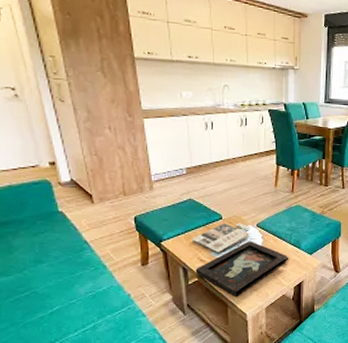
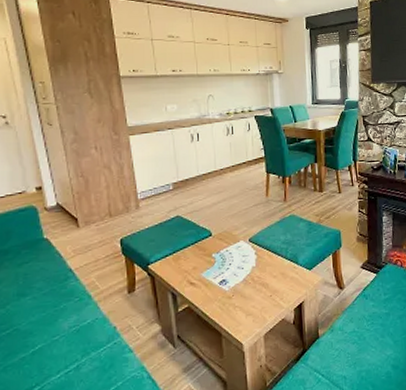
magazine: present [192,223,250,254] -> none [181,239,243,275]
decorative tray: present [195,241,289,297] -> none [185,258,287,324]

